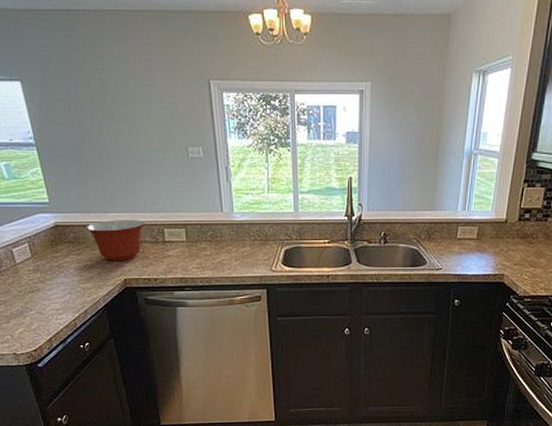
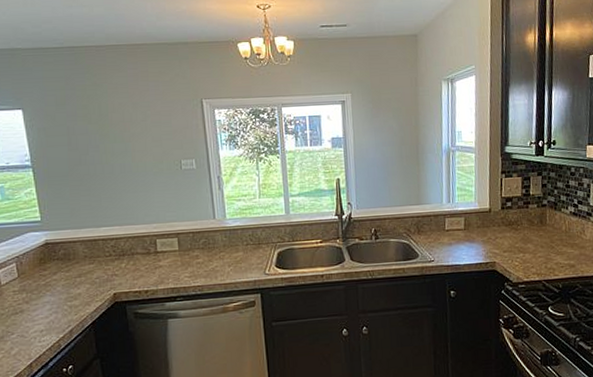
mixing bowl: present [86,220,145,262] -> none [77,232,137,276]

